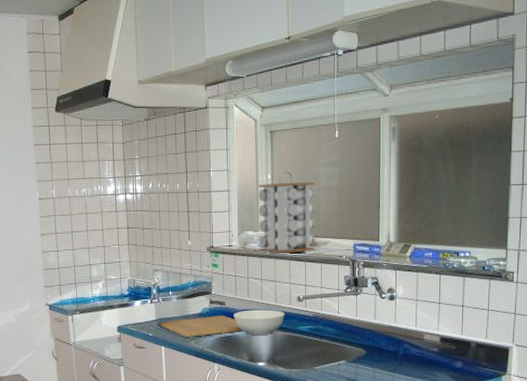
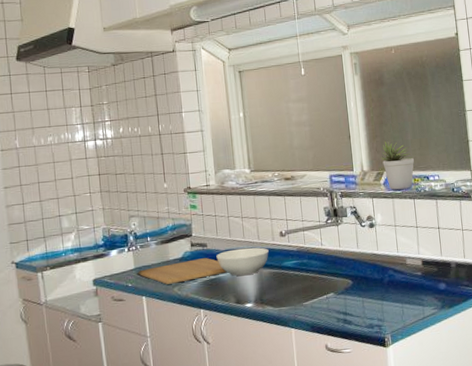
spice rack: present [258,170,315,254] -> none [231,108,293,191]
potted plant: none [409,212,446,264] -> present [380,140,415,190]

